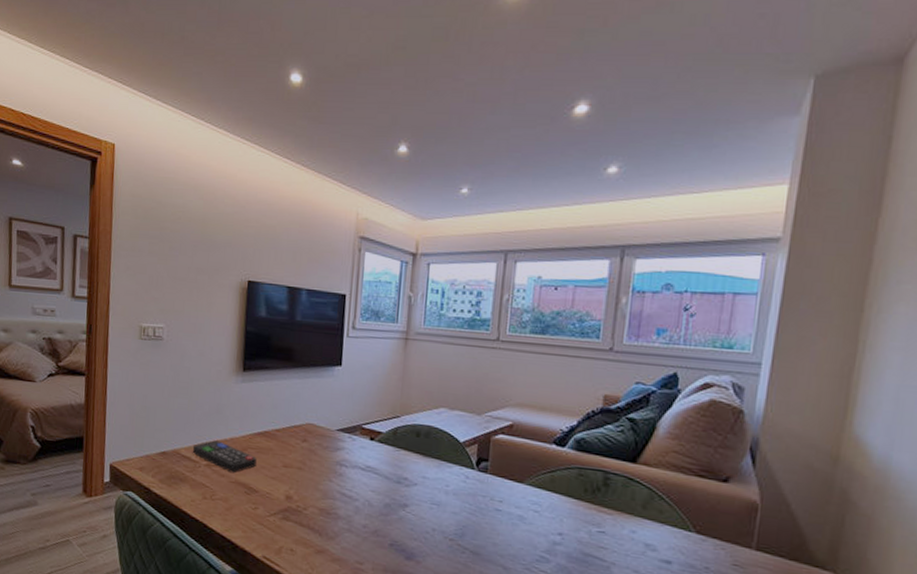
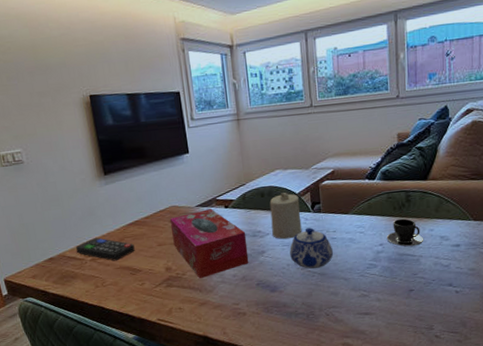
tissue box: none [301,436,389,520] -> present [170,209,249,278]
candle: none [421,437,463,498] -> present [269,192,302,240]
teapot: none [438,488,494,544] -> present [289,227,333,269]
teacup: none [568,505,621,548] -> present [386,218,424,247]

